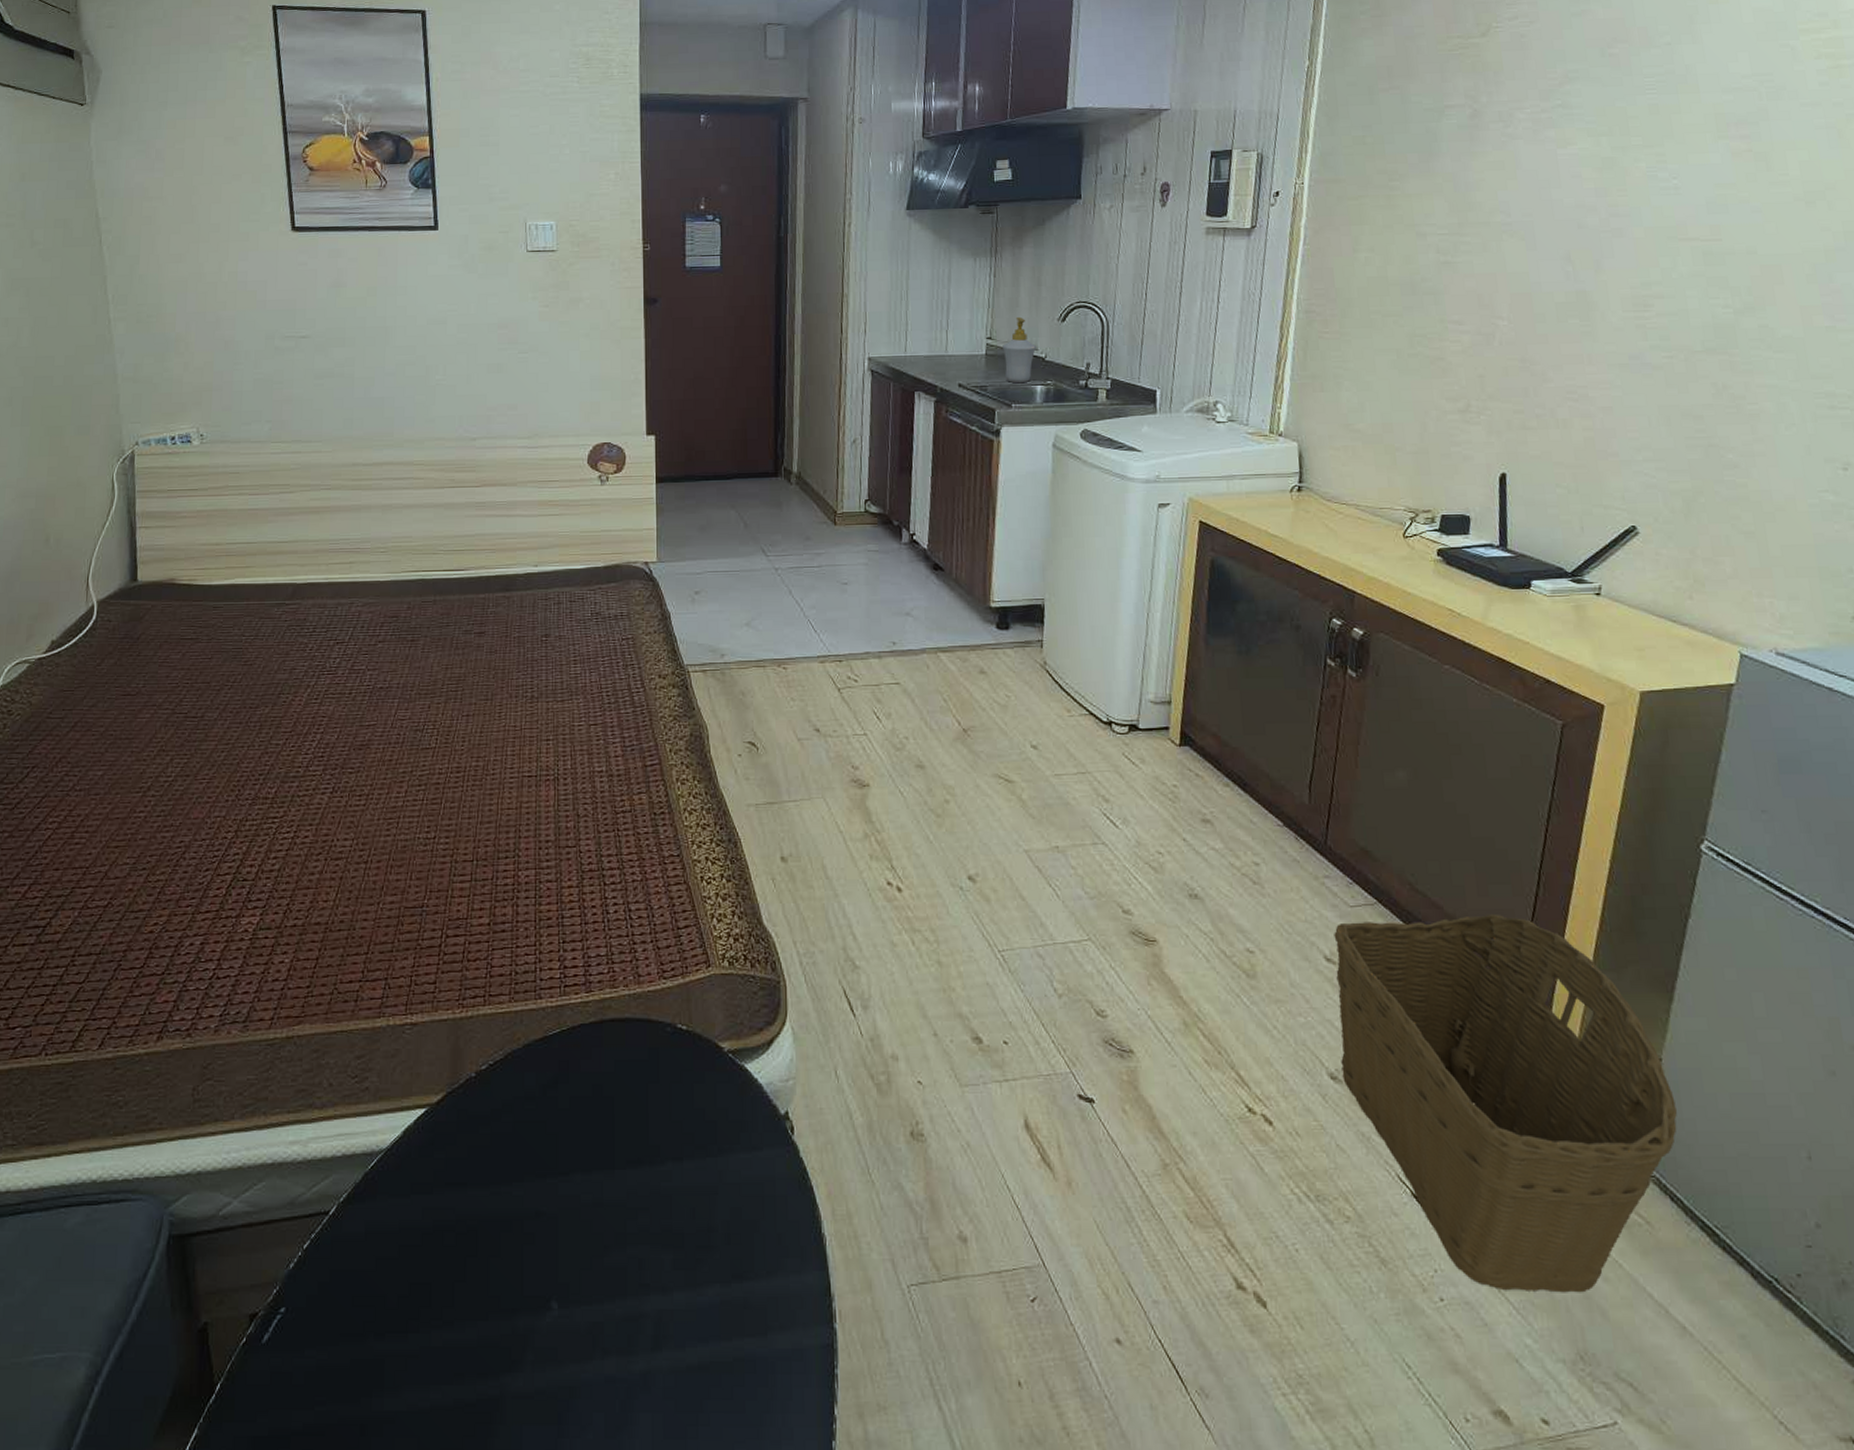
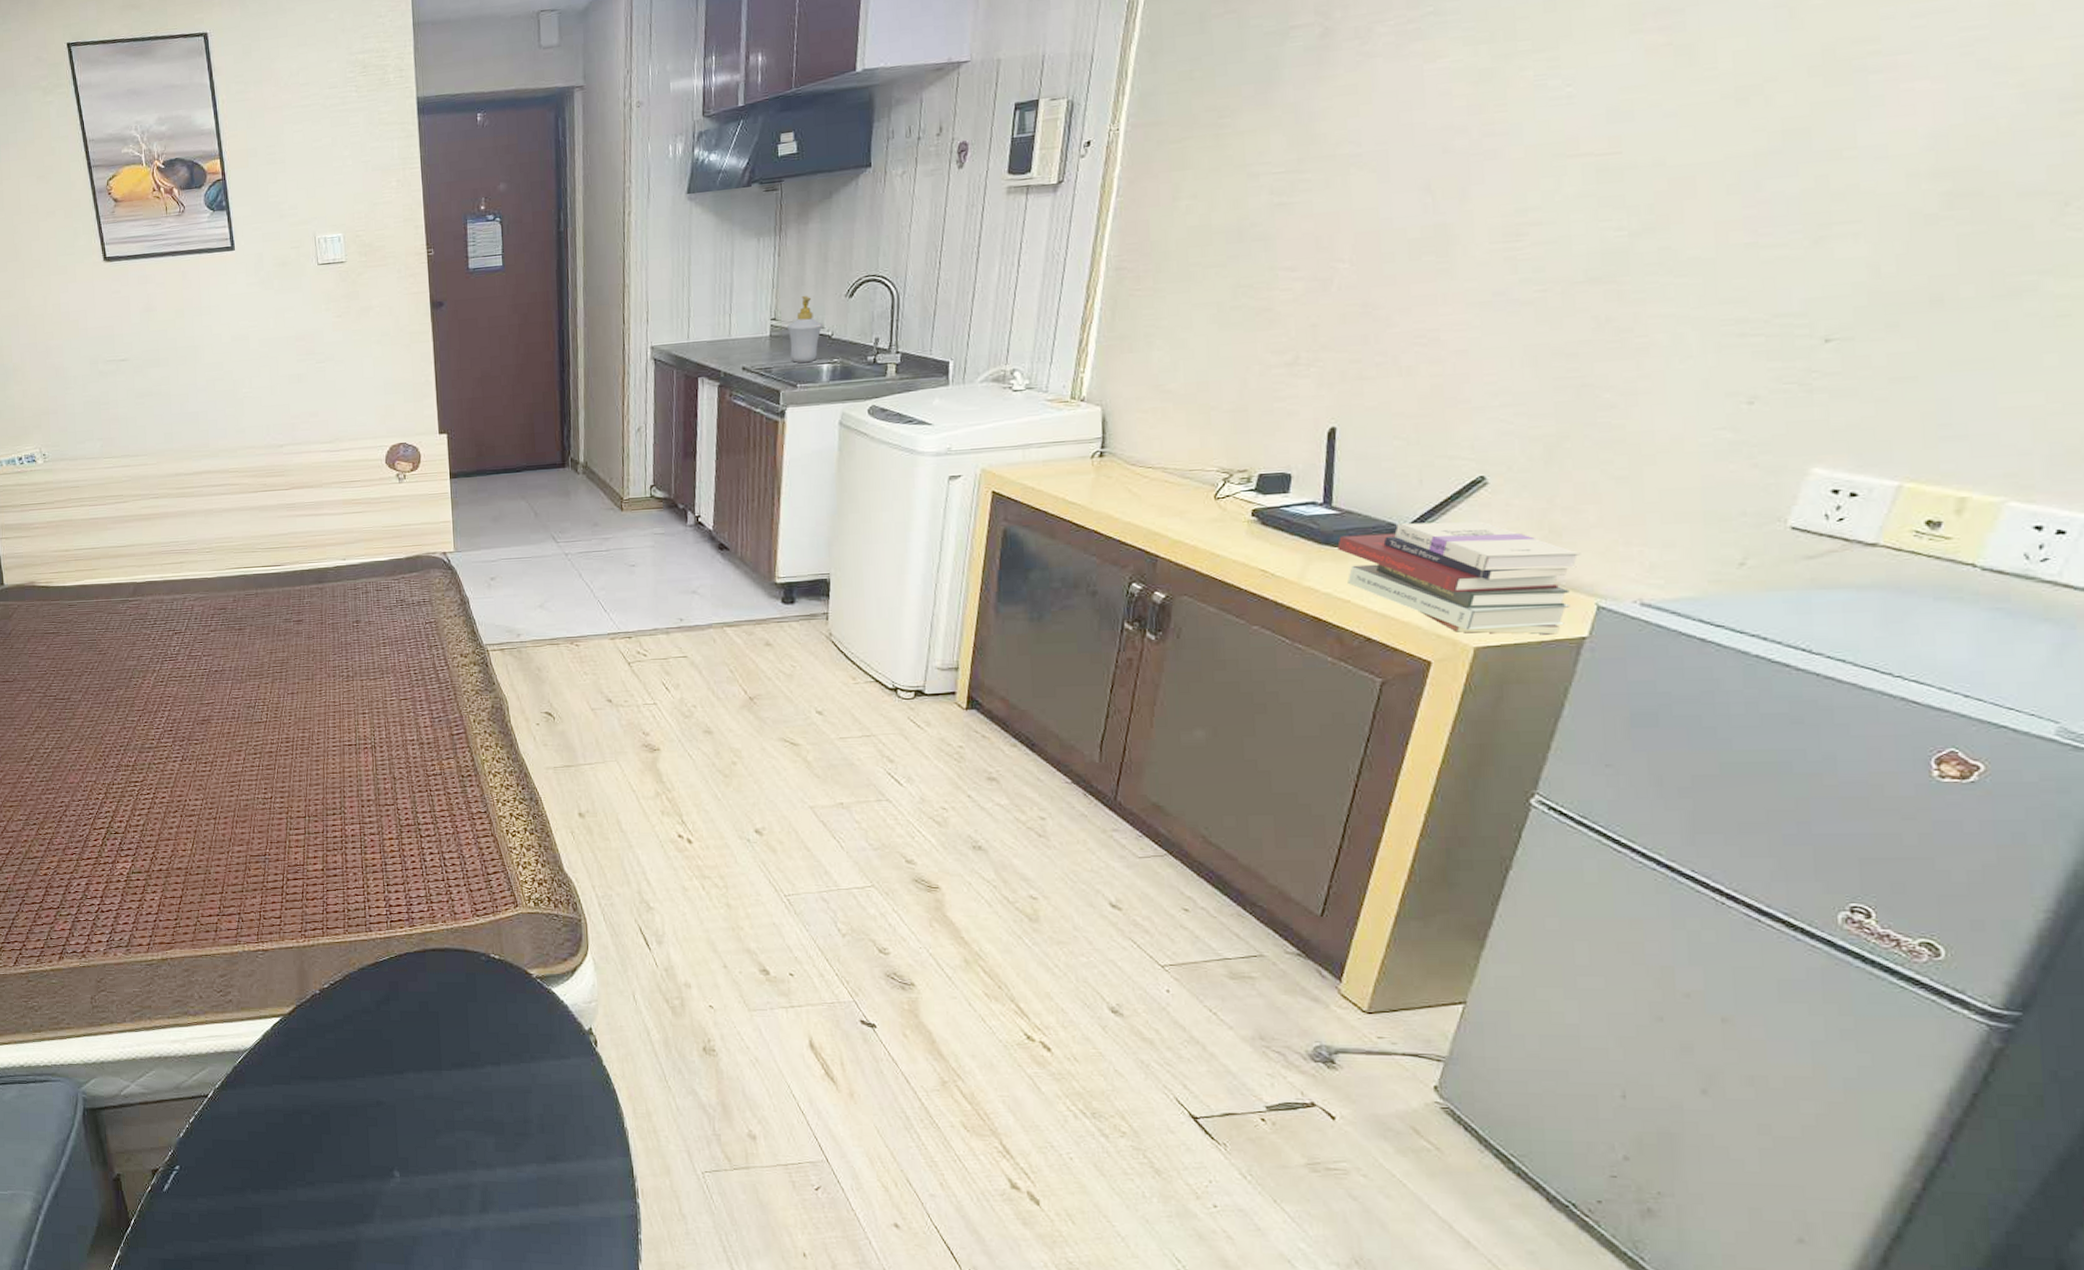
wicker basket: present [1334,913,1677,1293] -> none [1120,864,1478,1207]
books: none [1514,568,1722,681] -> present [1337,521,1581,635]

